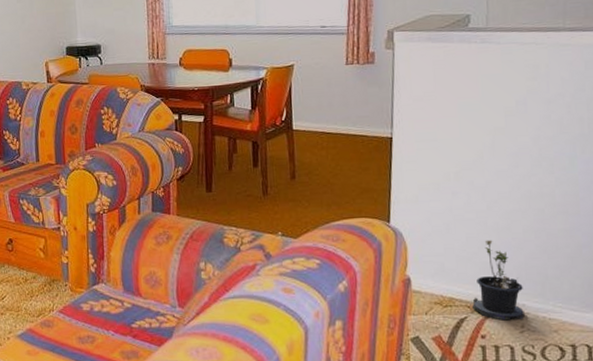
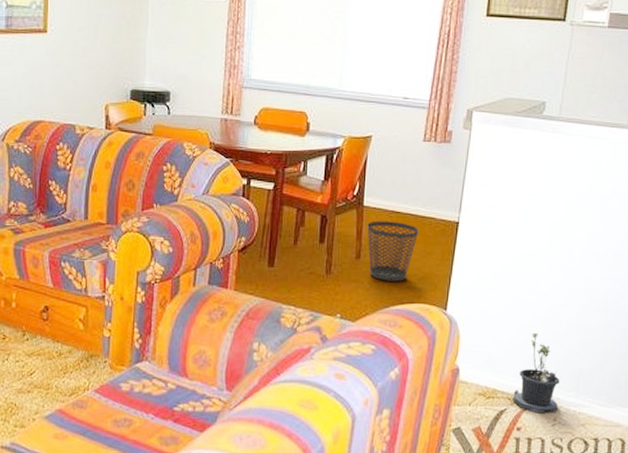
wastebasket: none [298,141,352,199] -> present [367,221,420,281]

